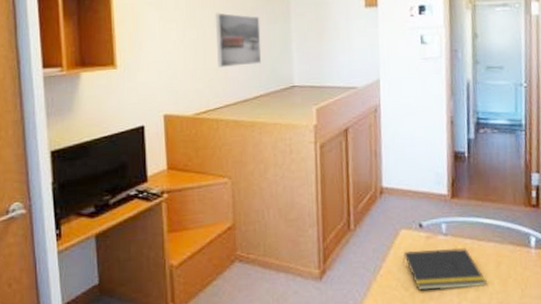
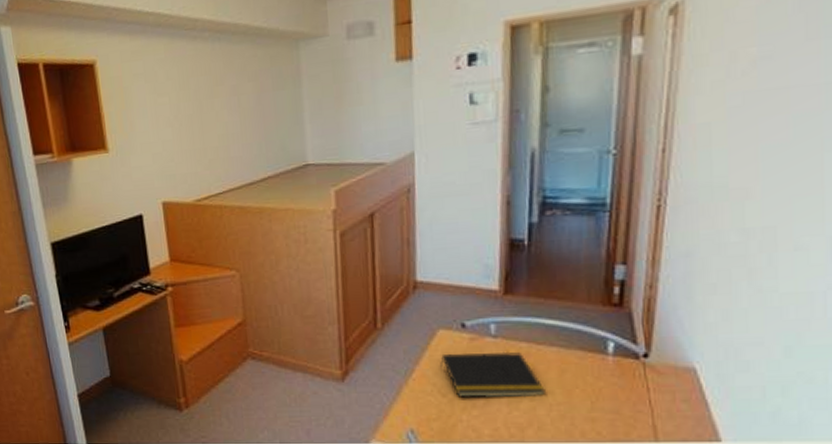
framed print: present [216,13,262,67] -> none [213,80,268,146]

